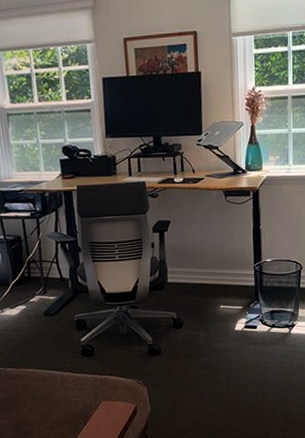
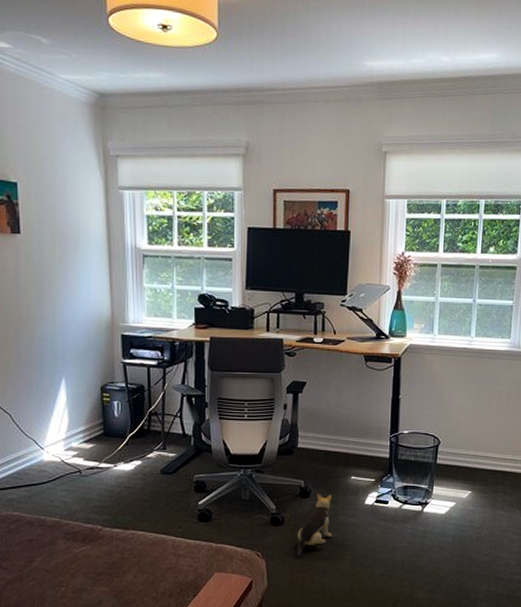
plush toy: none [174,323,206,382] -> present [296,494,332,557]

